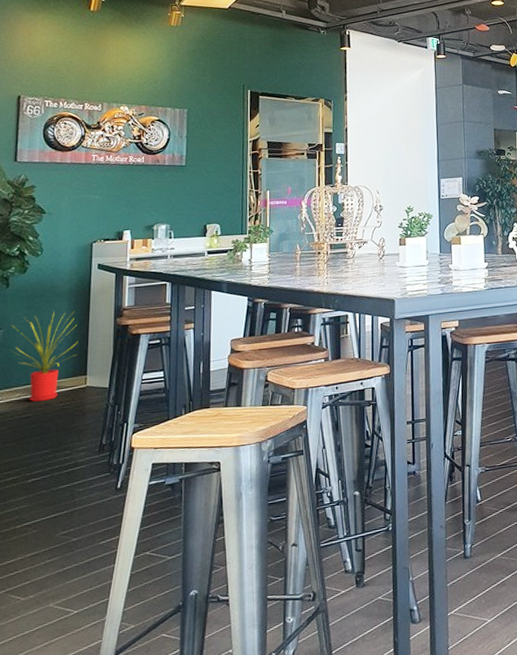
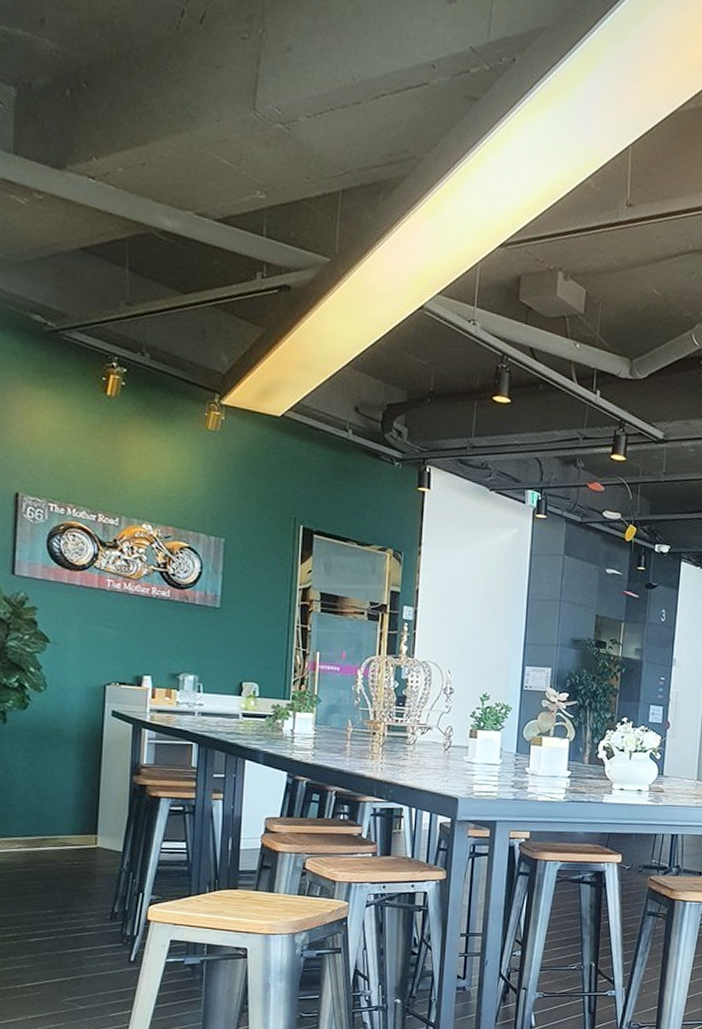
house plant: present [12,311,78,402] -> none [10,757,88,856]

